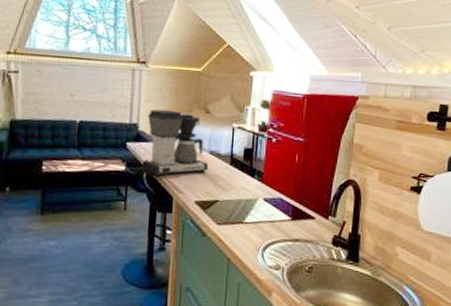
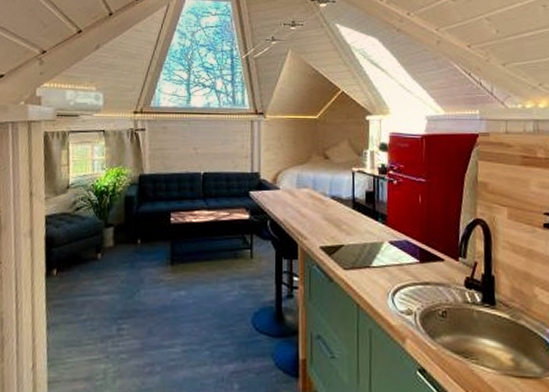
coffee maker: present [141,109,209,176] -> none [265,157,331,223]

